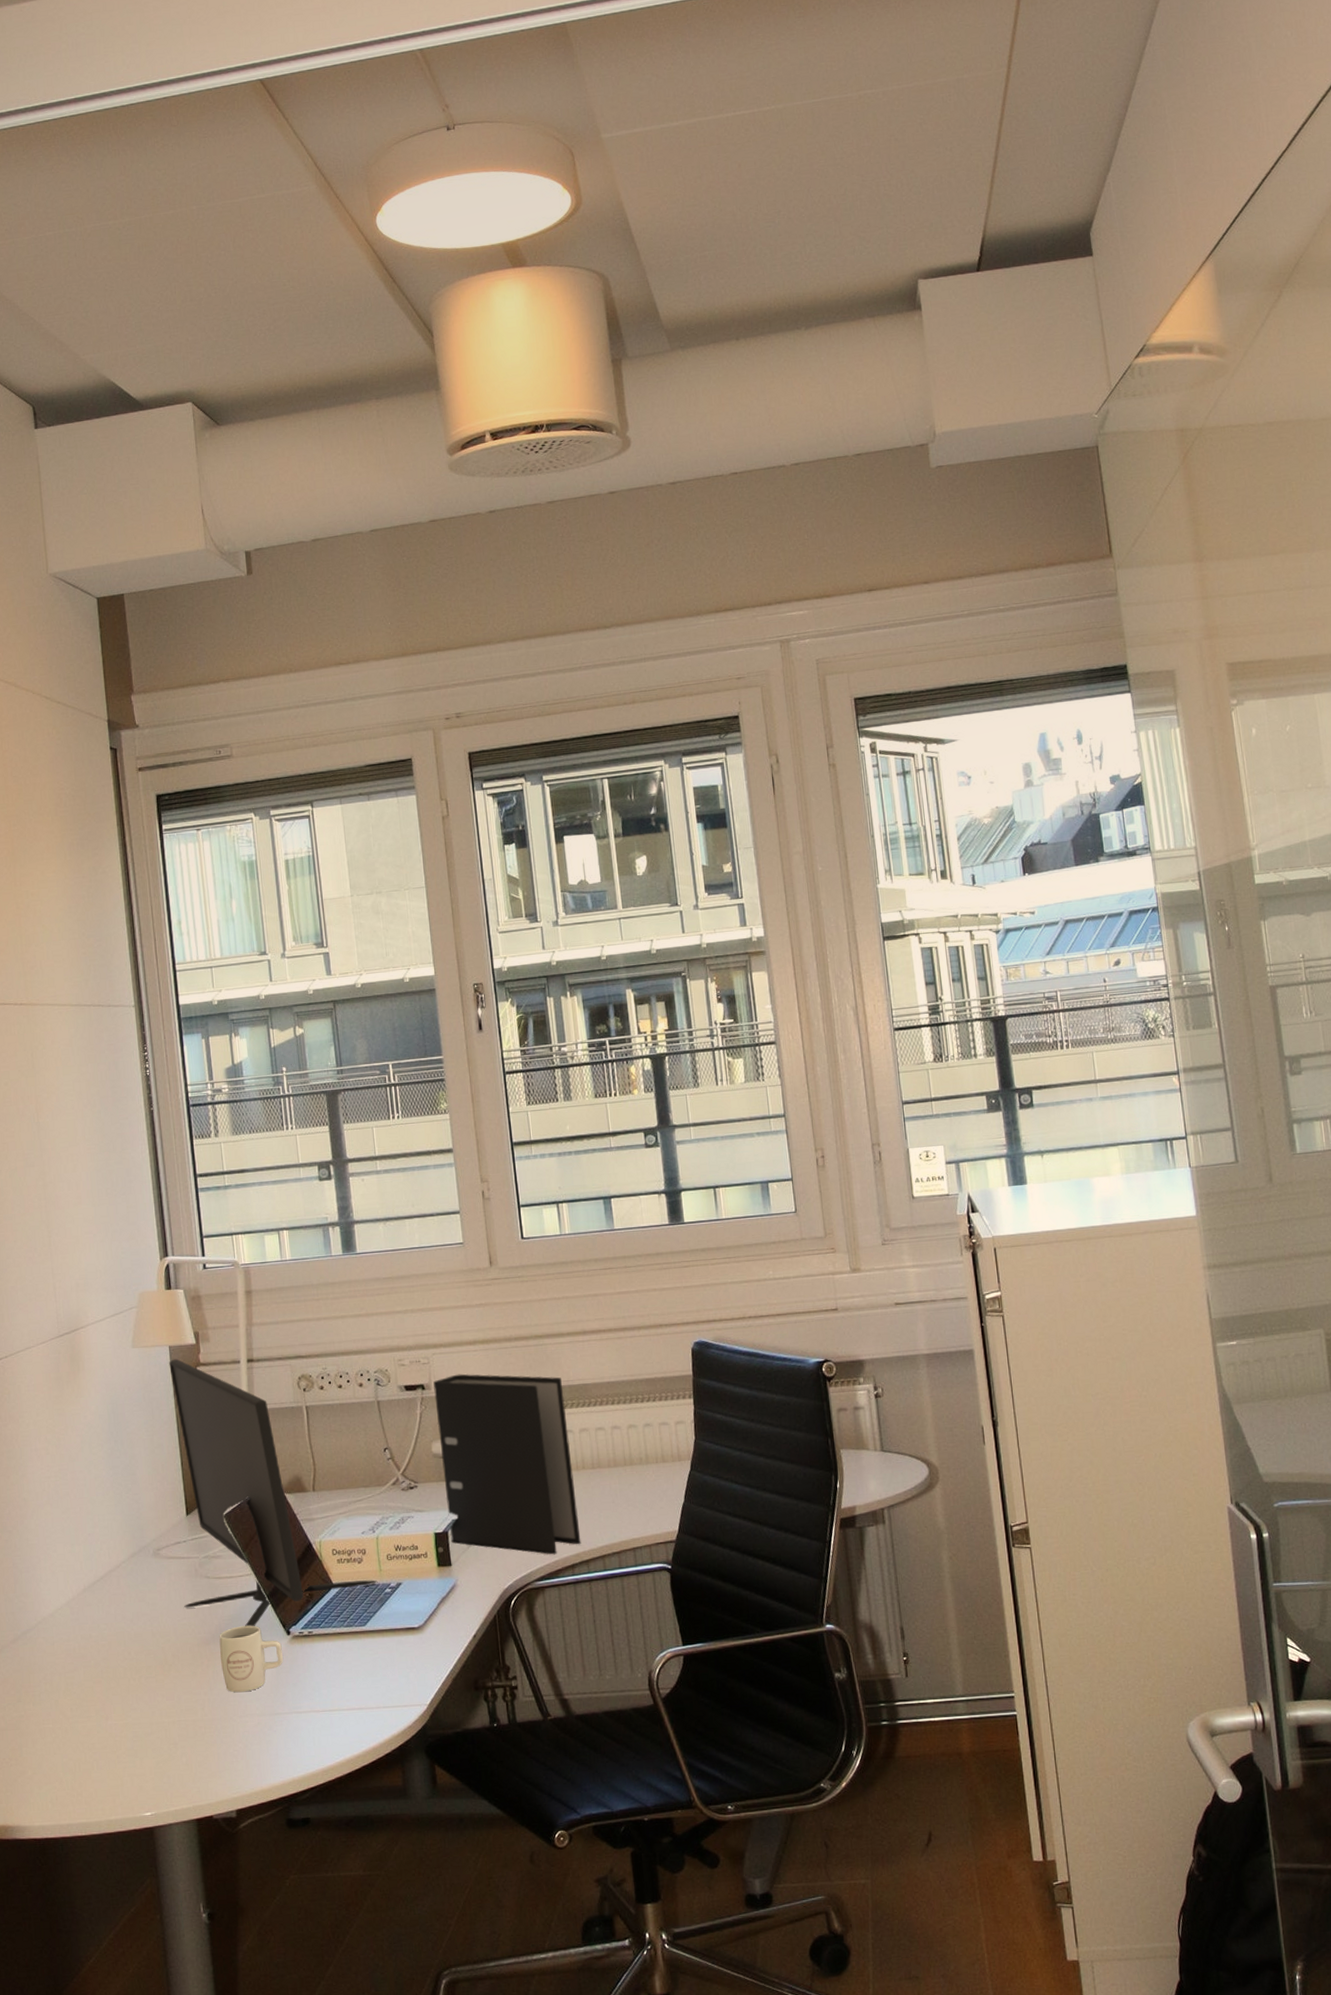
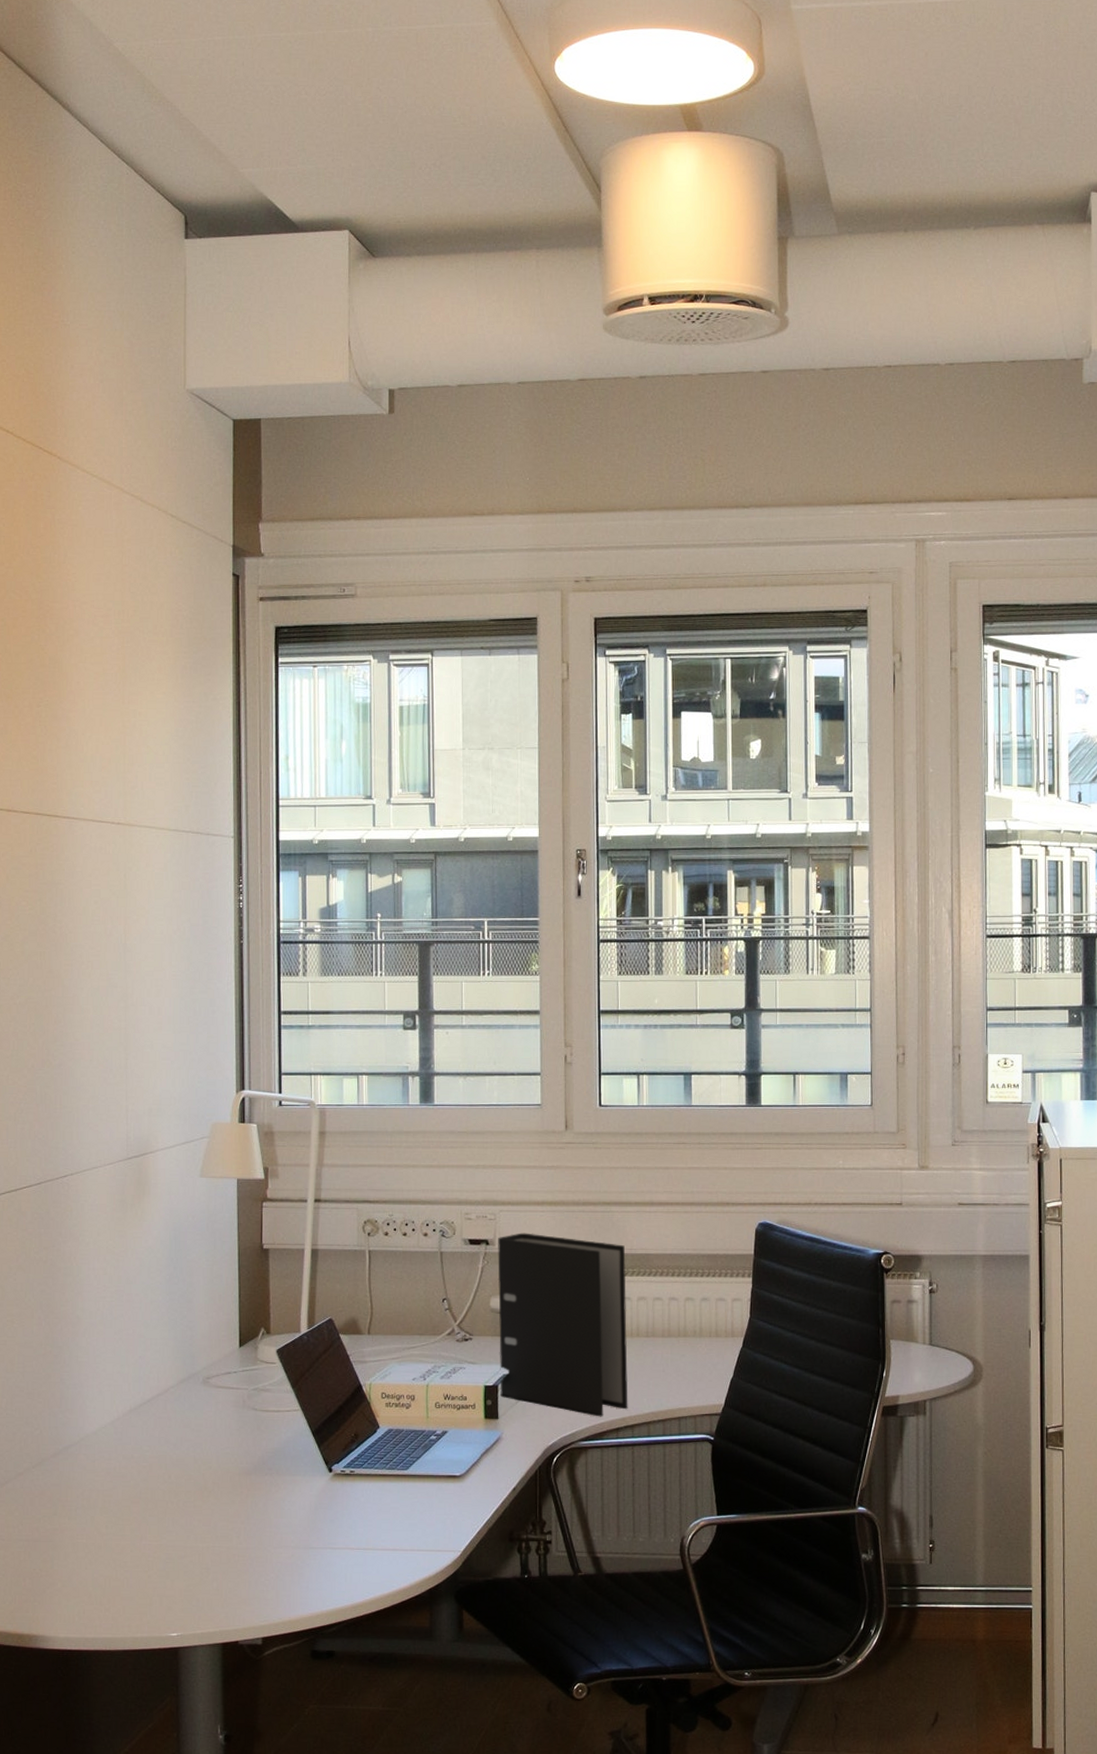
monitor: present [169,1358,378,1627] -> none [229,1192,424,1461]
mug: present [219,1625,284,1693] -> none [261,1460,323,1524]

